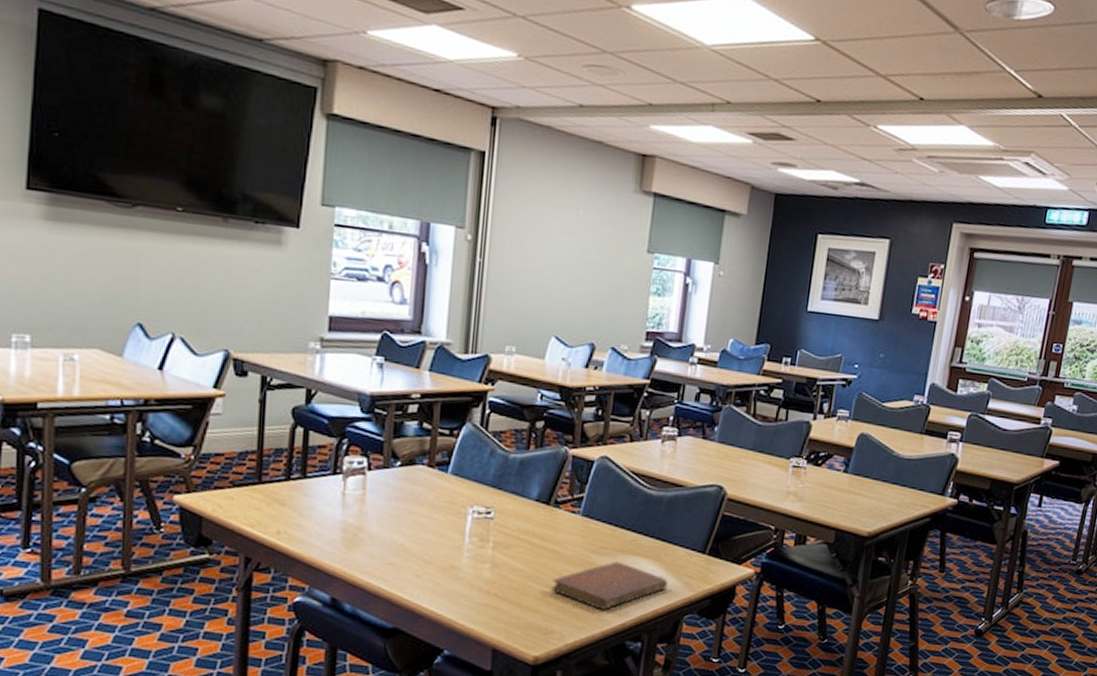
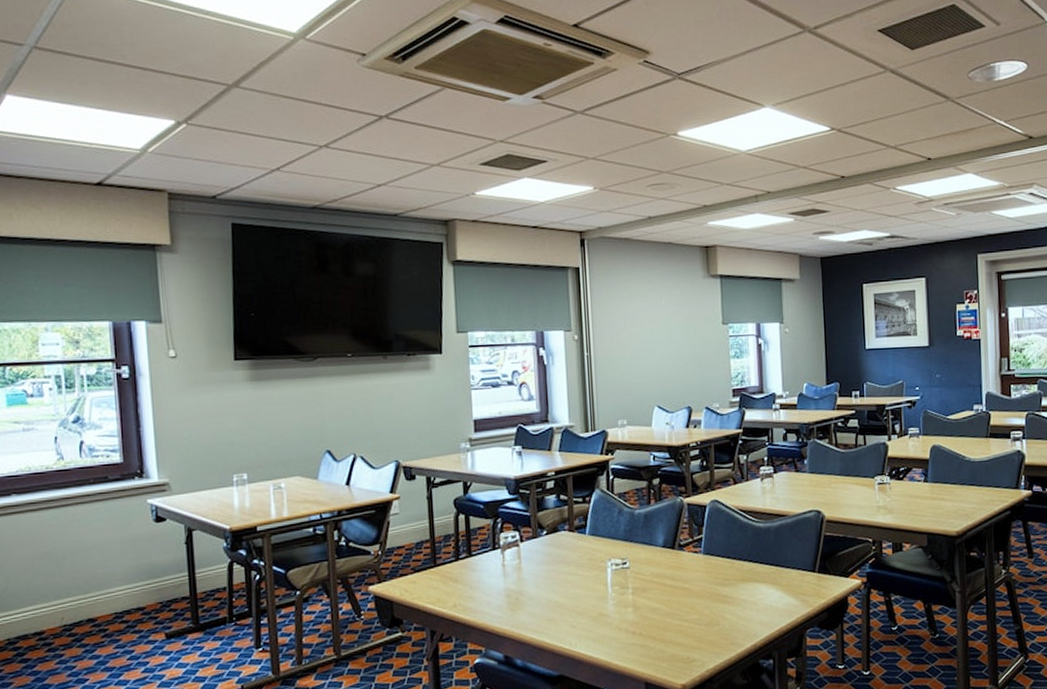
notebook: present [551,561,668,610] -> none [687,590,787,635]

